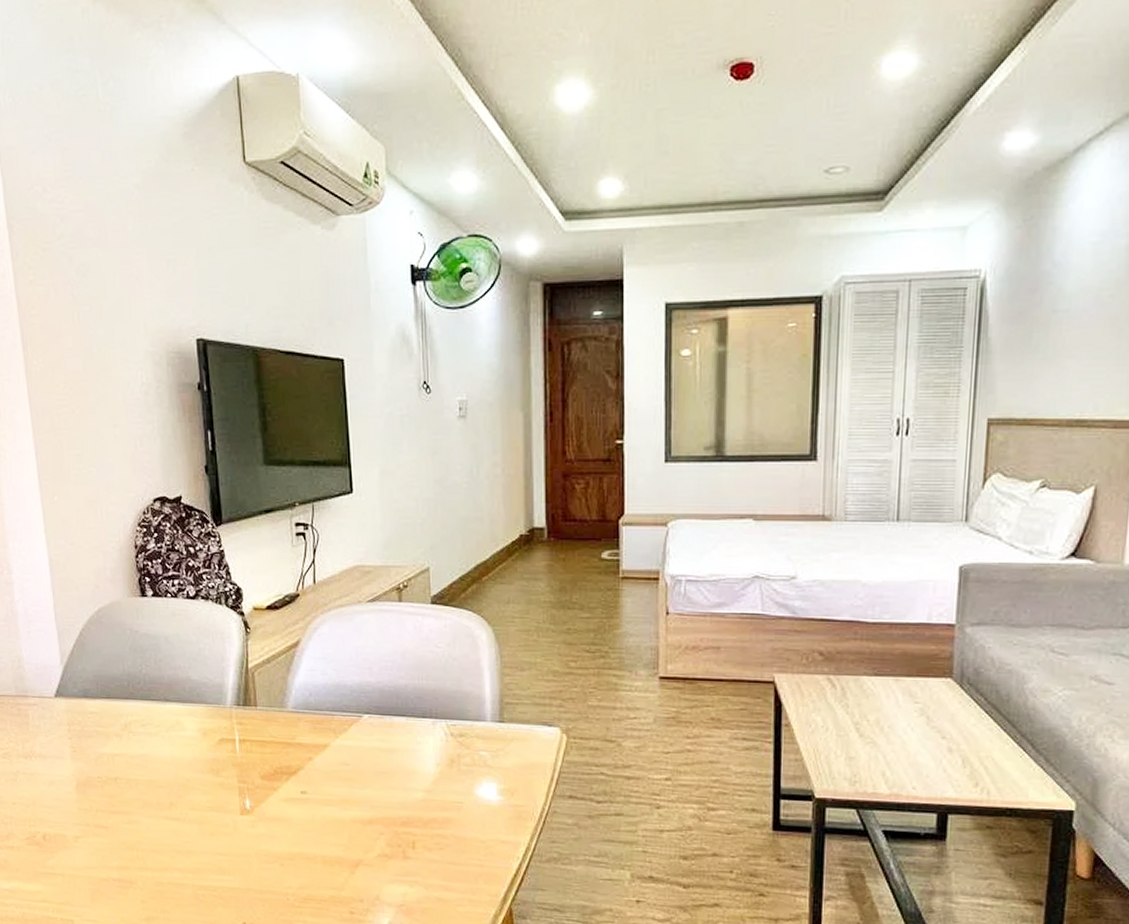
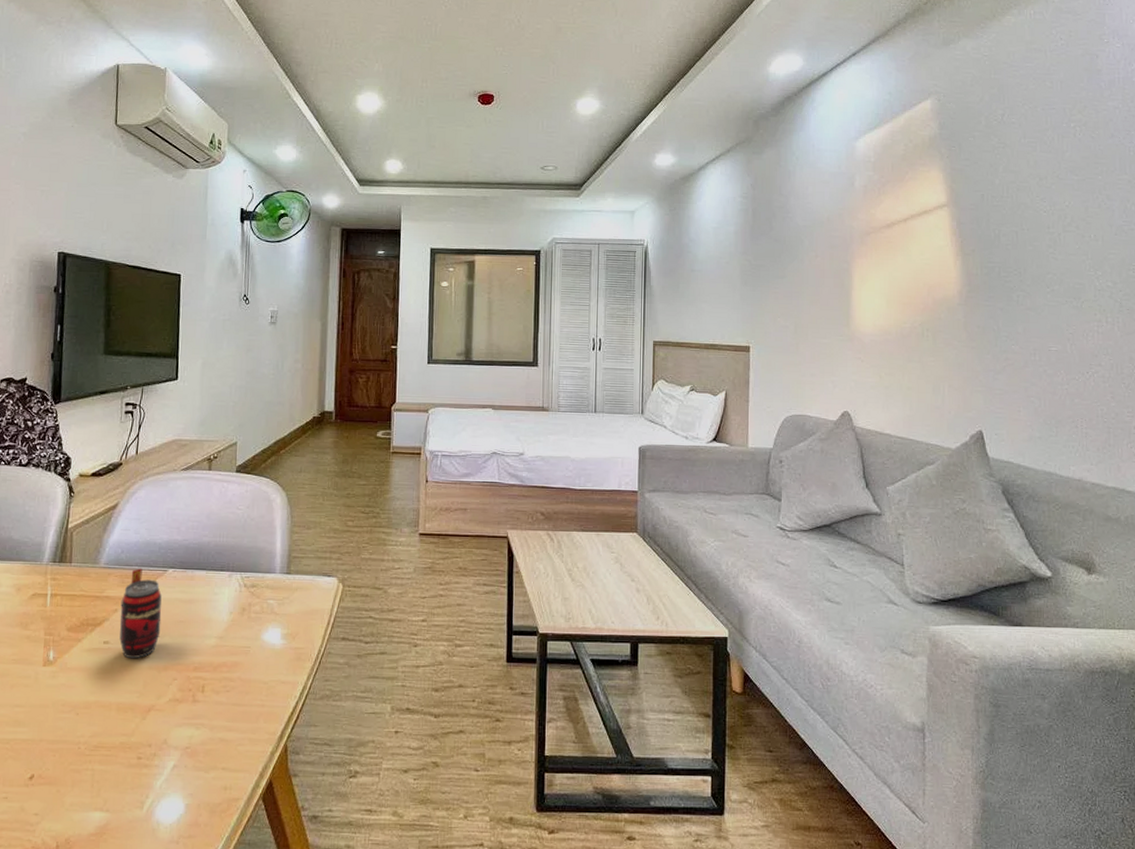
beverage can: none [315,713,361,811] -> present [119,568,162,659]

